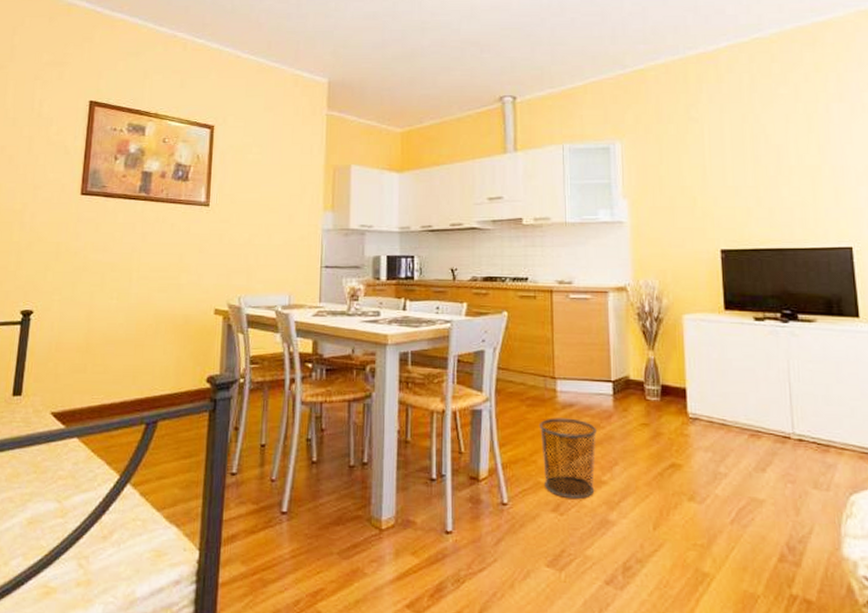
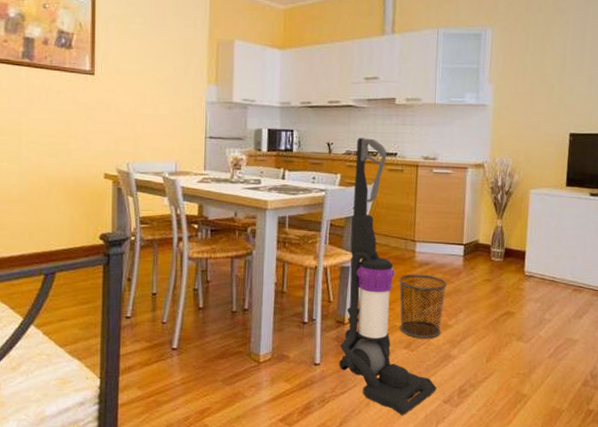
vacuum cleaner: none [475,262,595,602] -> present [339,138,437,416]

